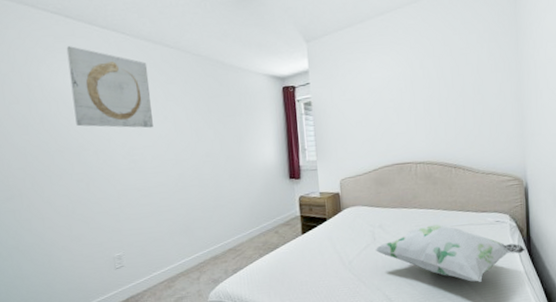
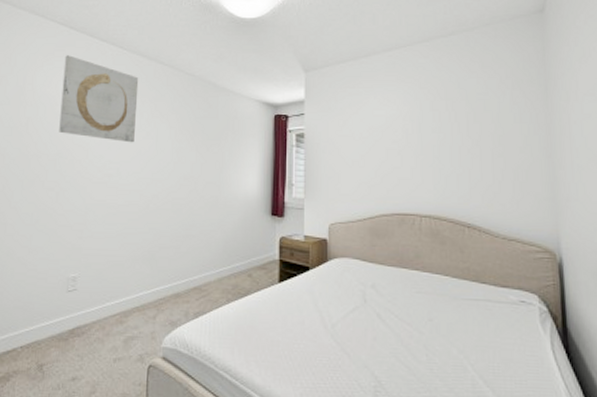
decorative pillow: present [375,224,525,282] -> none [364,294,560,379]

